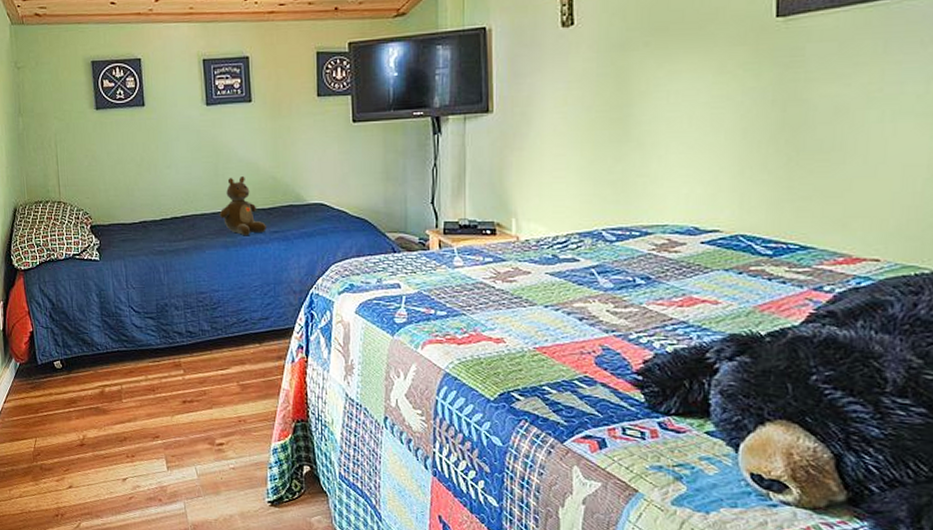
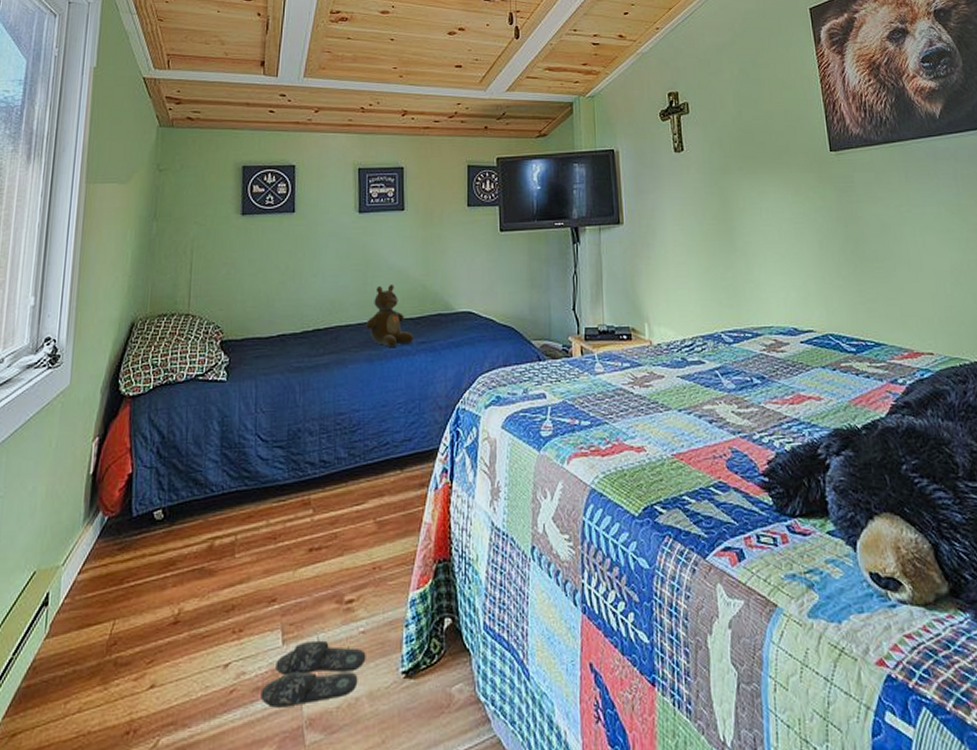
slippers: none [153,469,237,515] -> present [260,640,366,708]

